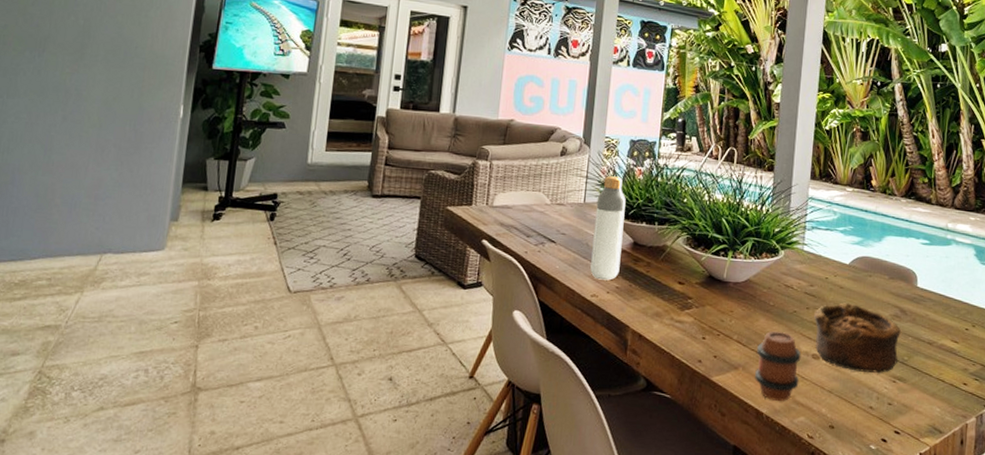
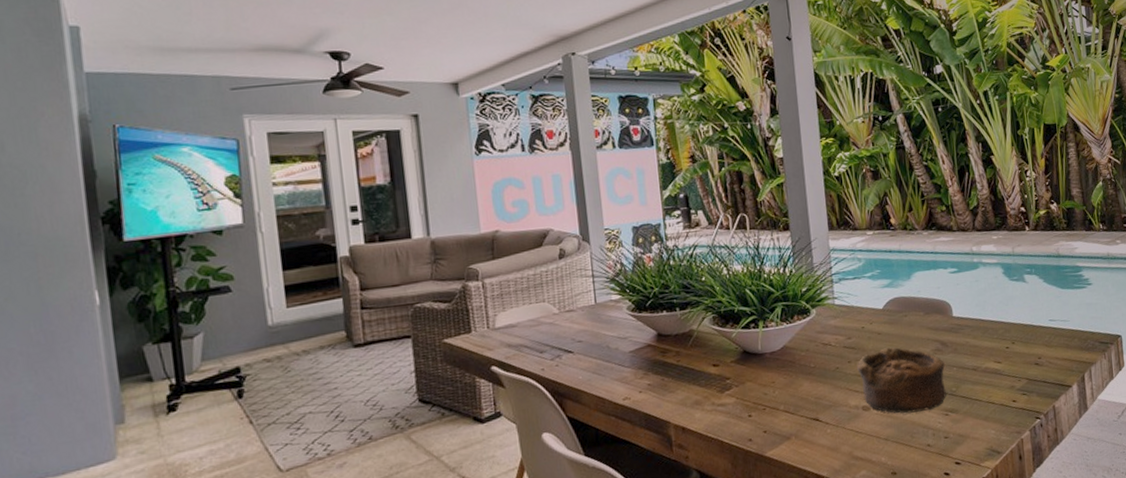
bottle: present [590,176,626,281] -> none [608,268,648,381]
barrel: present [755,331,802,401] -> none [806,391,855,462]

